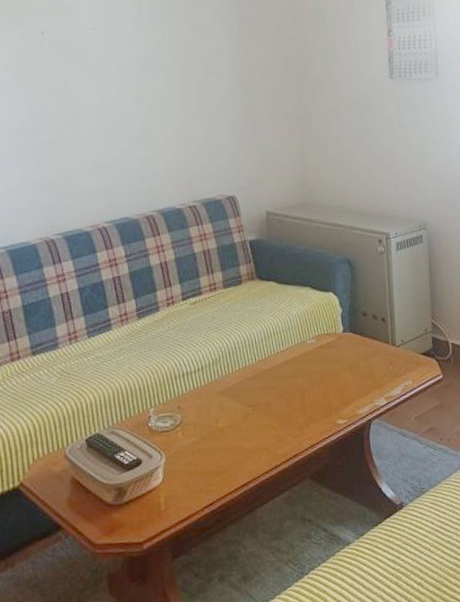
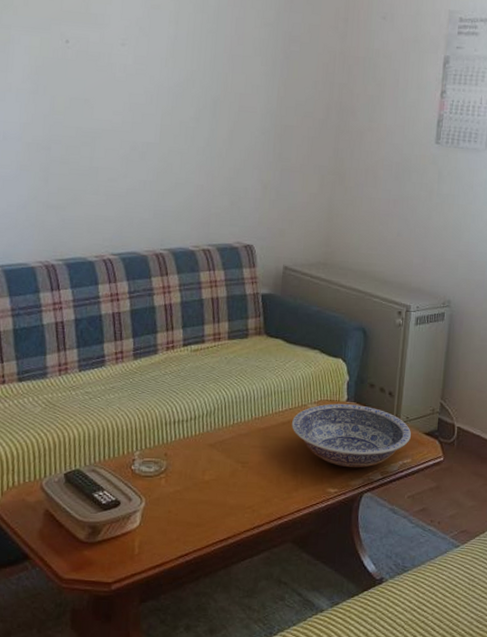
bowl: none [294,334,409,397] -> present [292,403,412,468]

